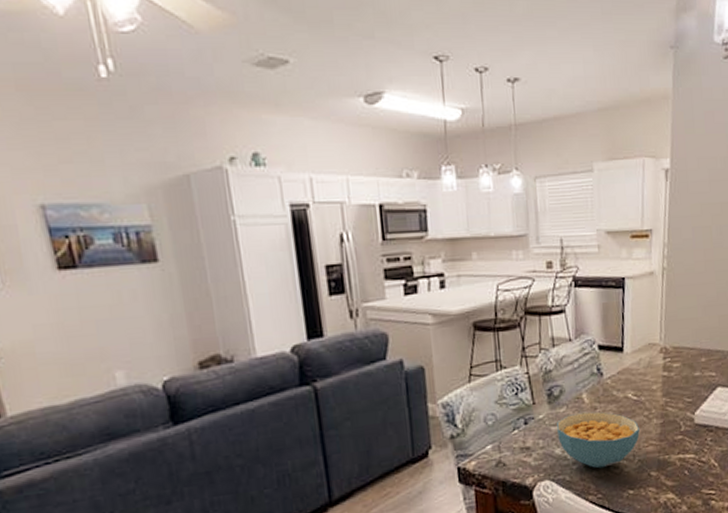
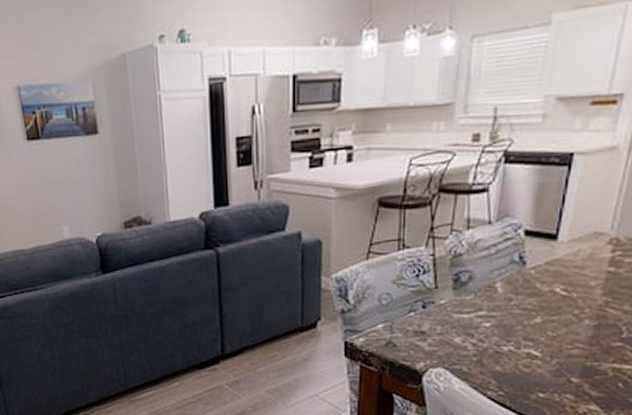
cereal bowl: present [557,411,640,469] -> none [460,303,564,365]

